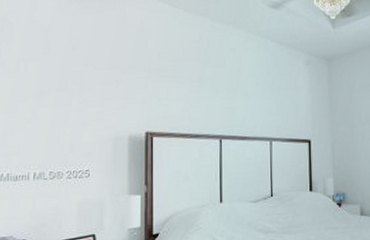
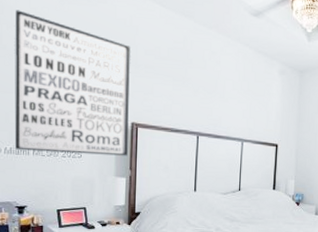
wall art: none [12,25,142,176] -> present [14,10,130,156]

